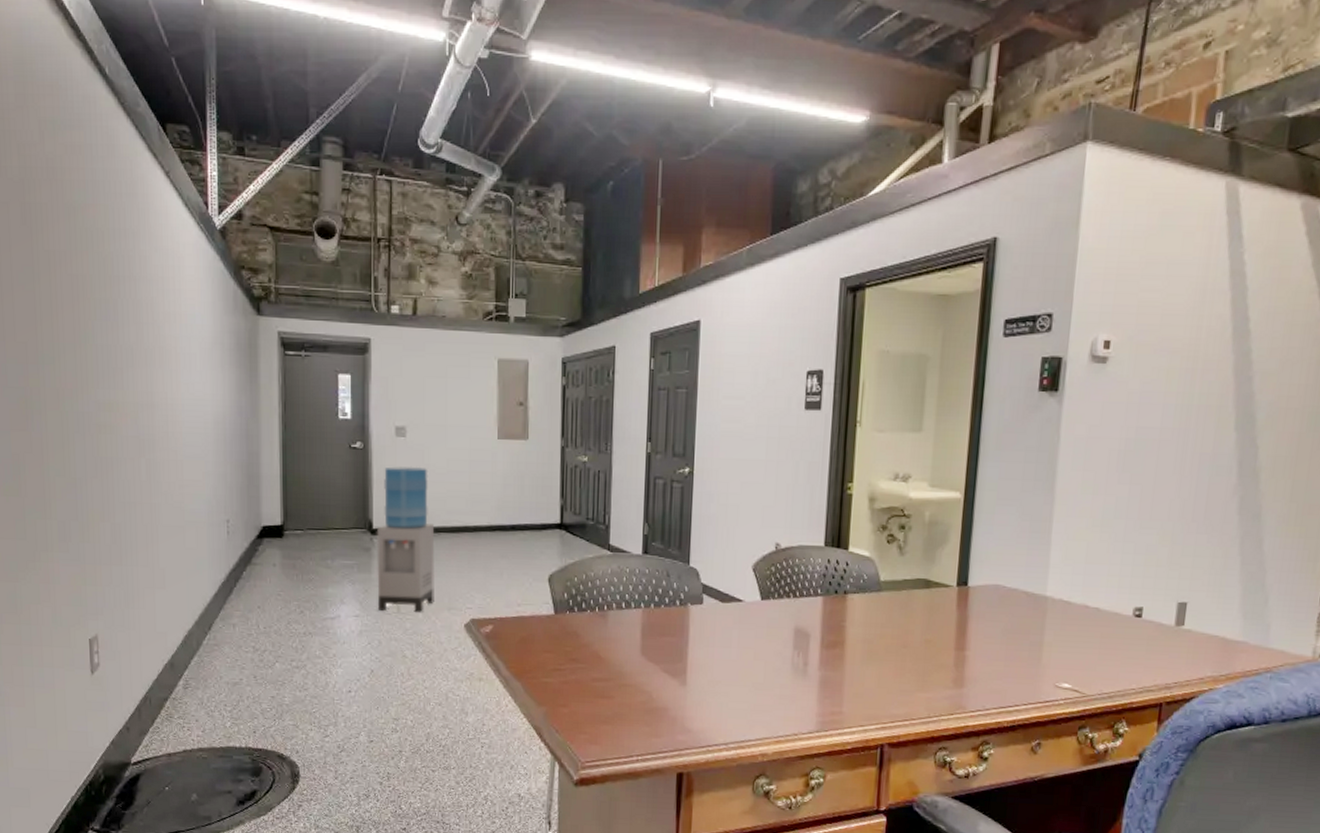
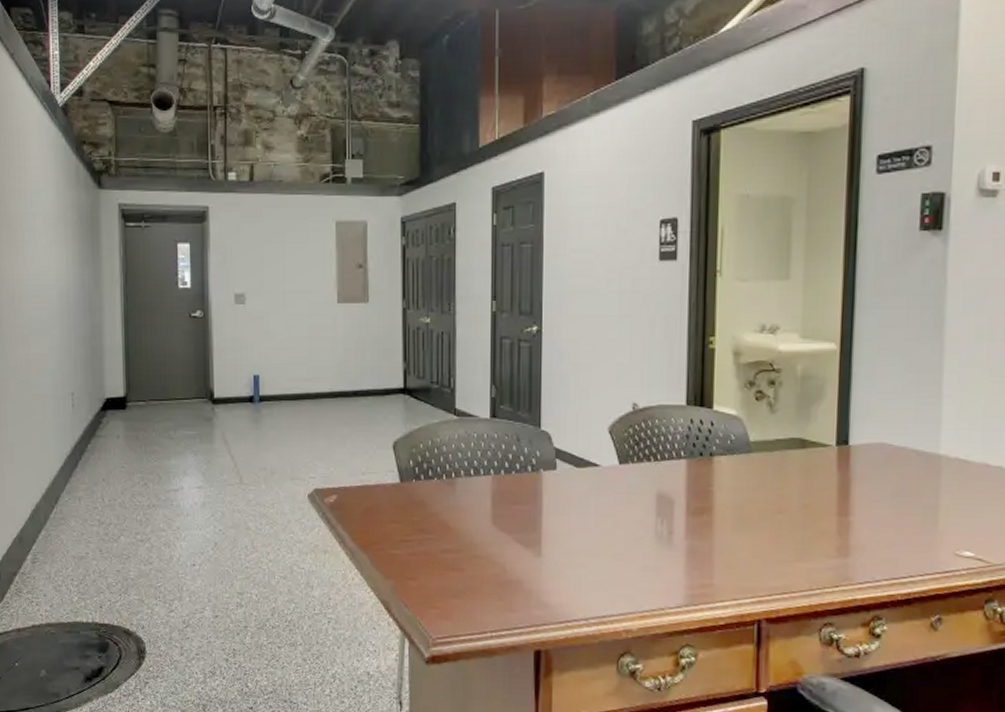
water cooler: present [376,466,435,612] -> none [217,333,277,483]

